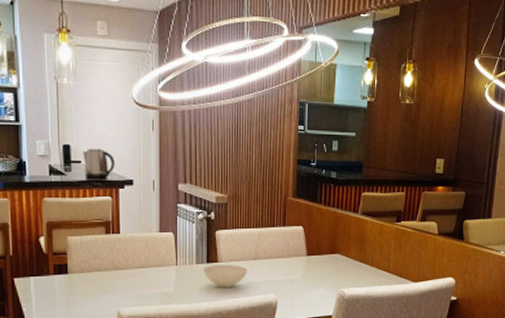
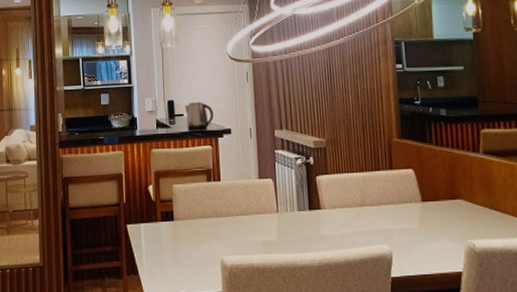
bowl: present [203,264,248,288] -> none [305,211,355,237]

